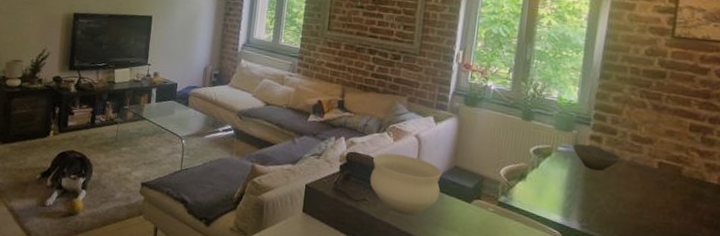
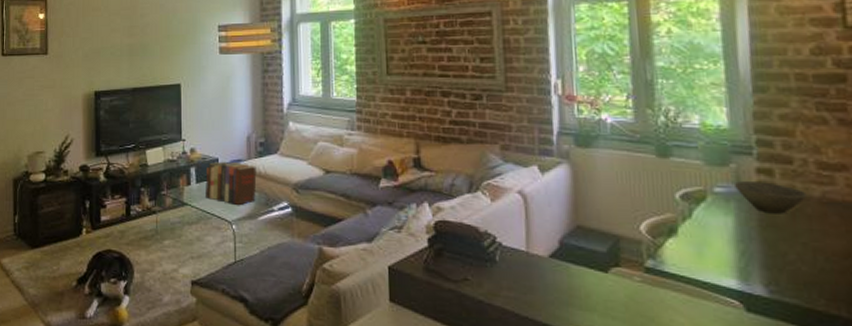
books: none [162,86,209,125] -> present [205,161,257,206]
bowl: present [370,153,442,215] -> none [467,217,564,295]

